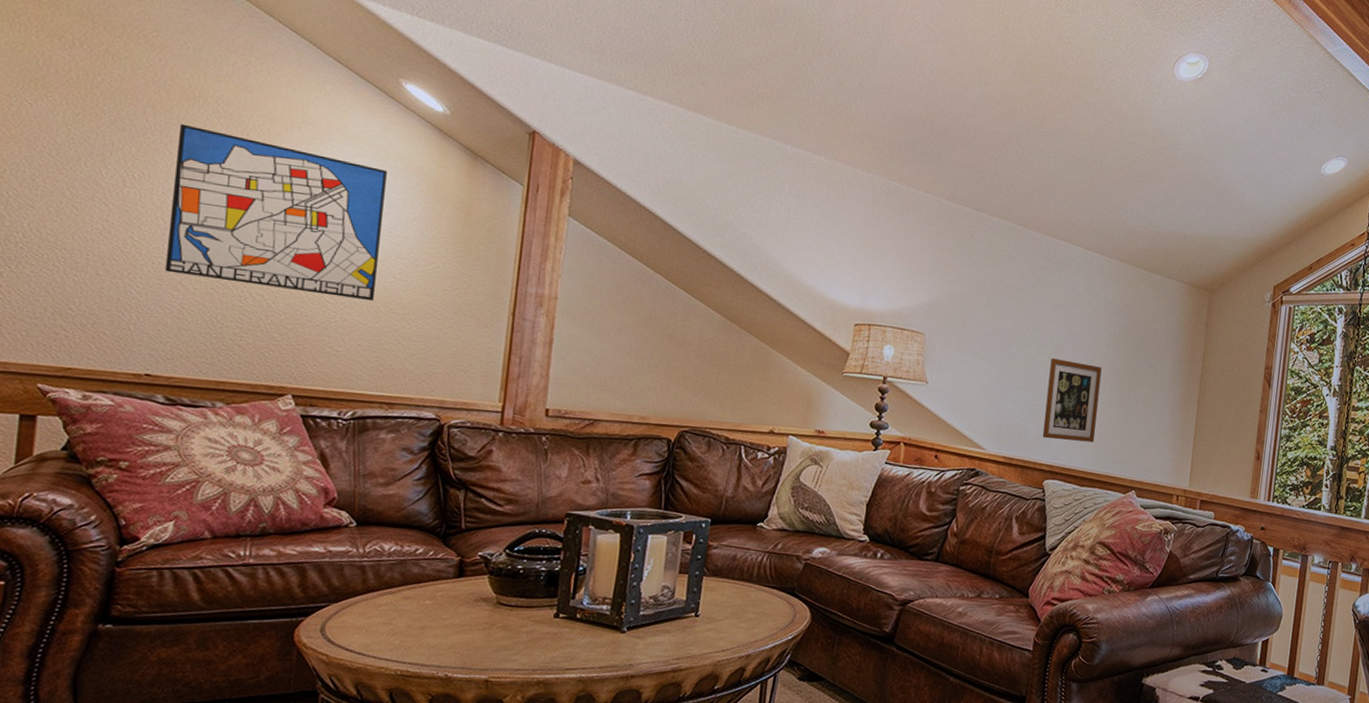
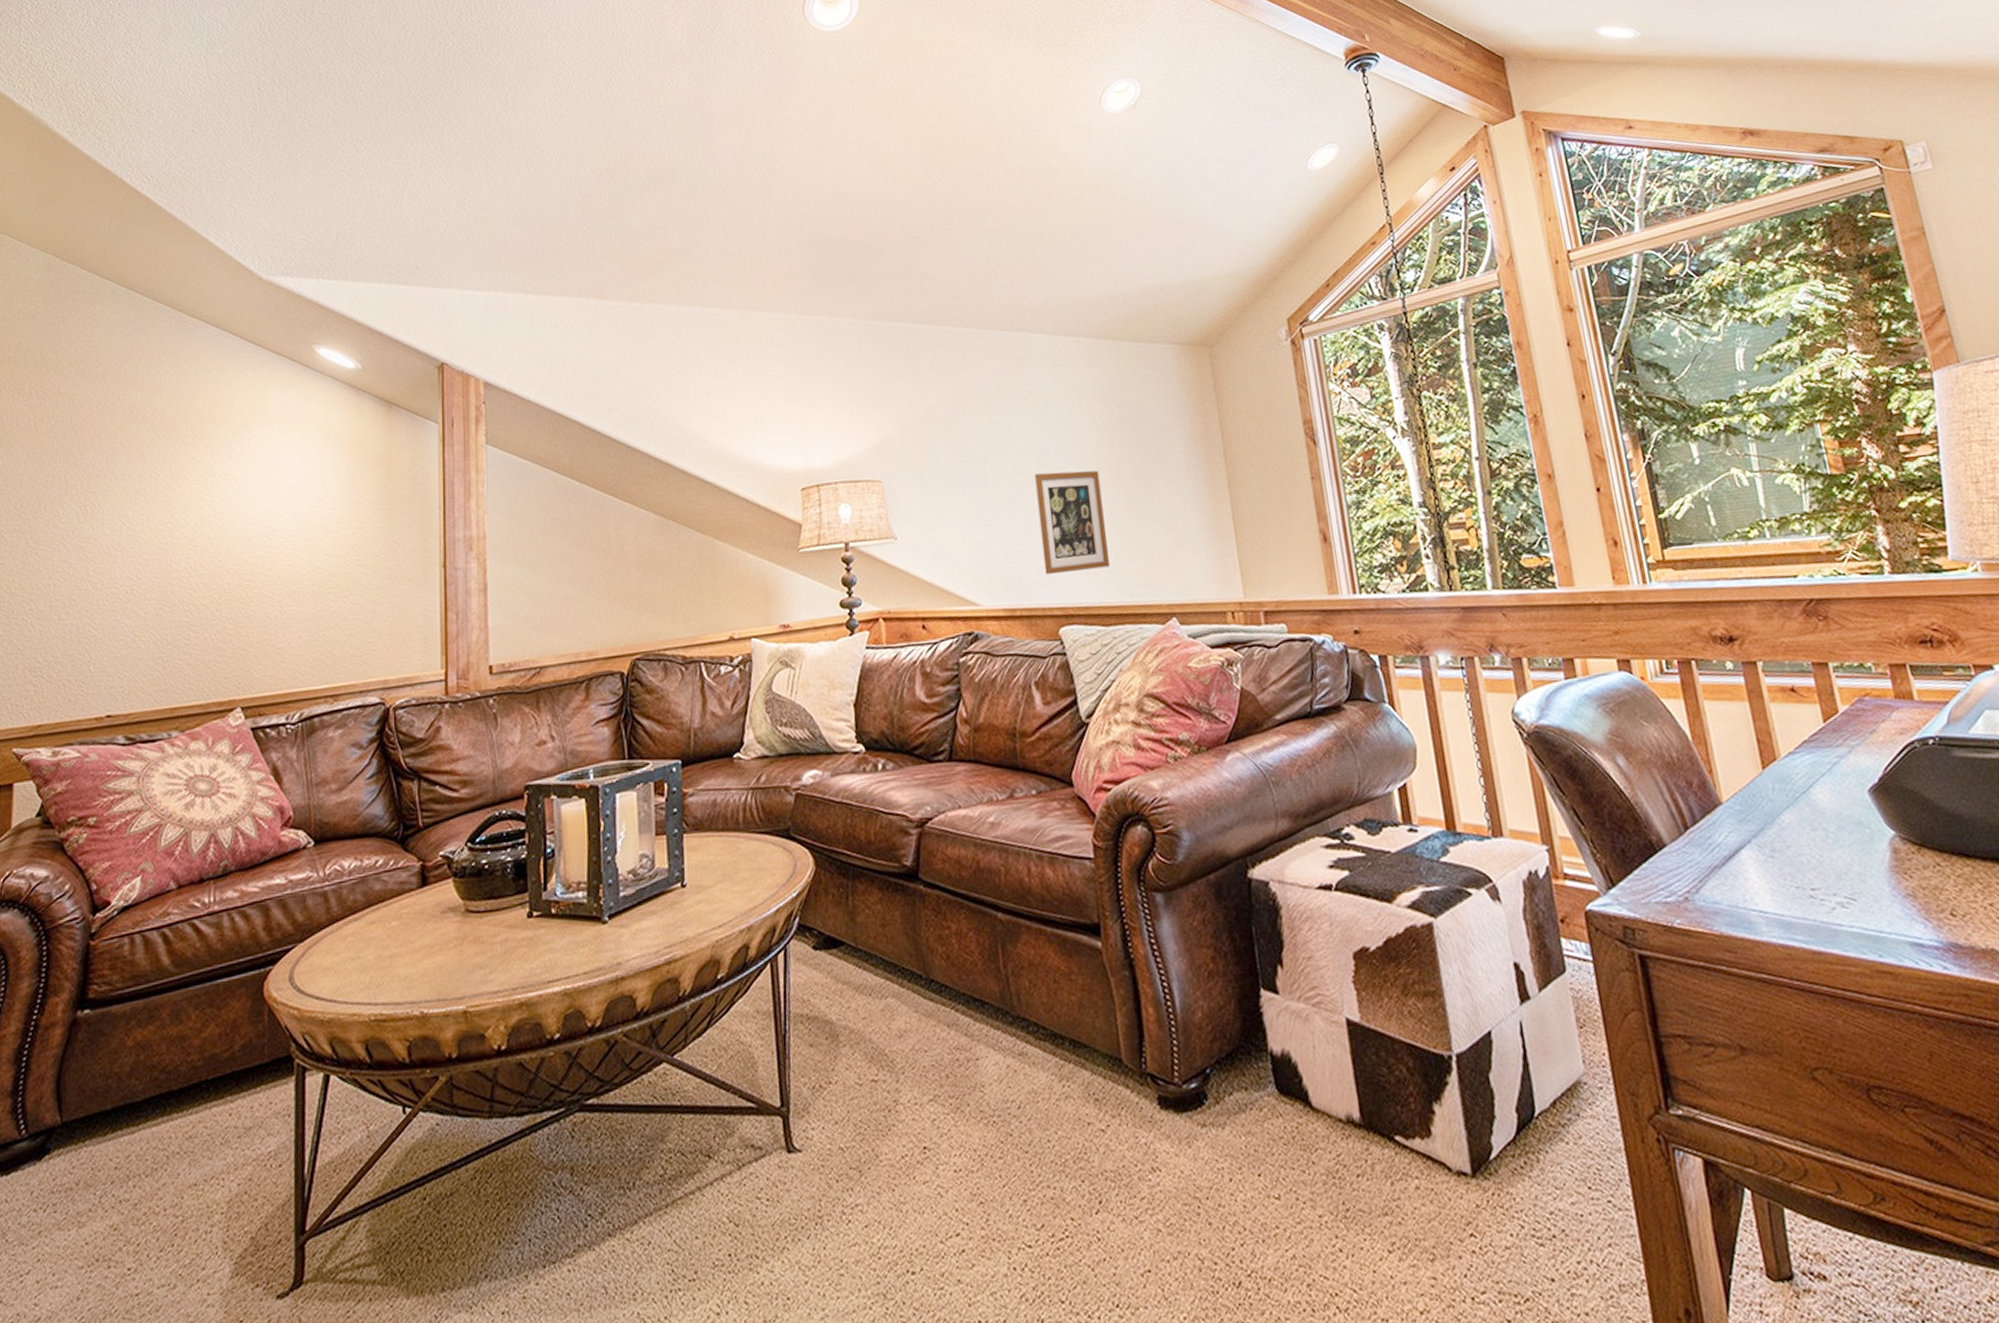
wall art: present [164,123,387,301] -> none [117,442,310,602]

